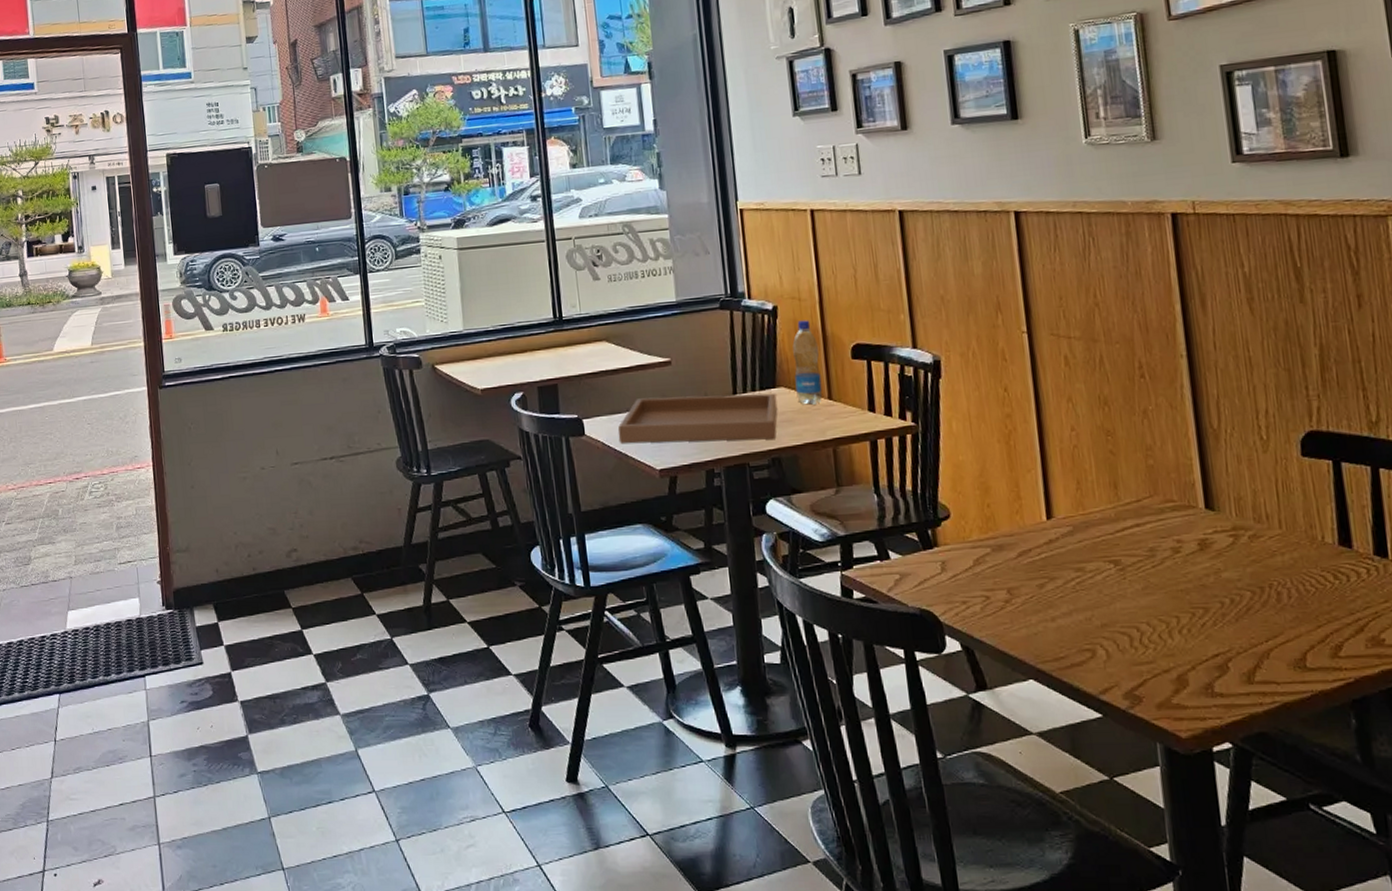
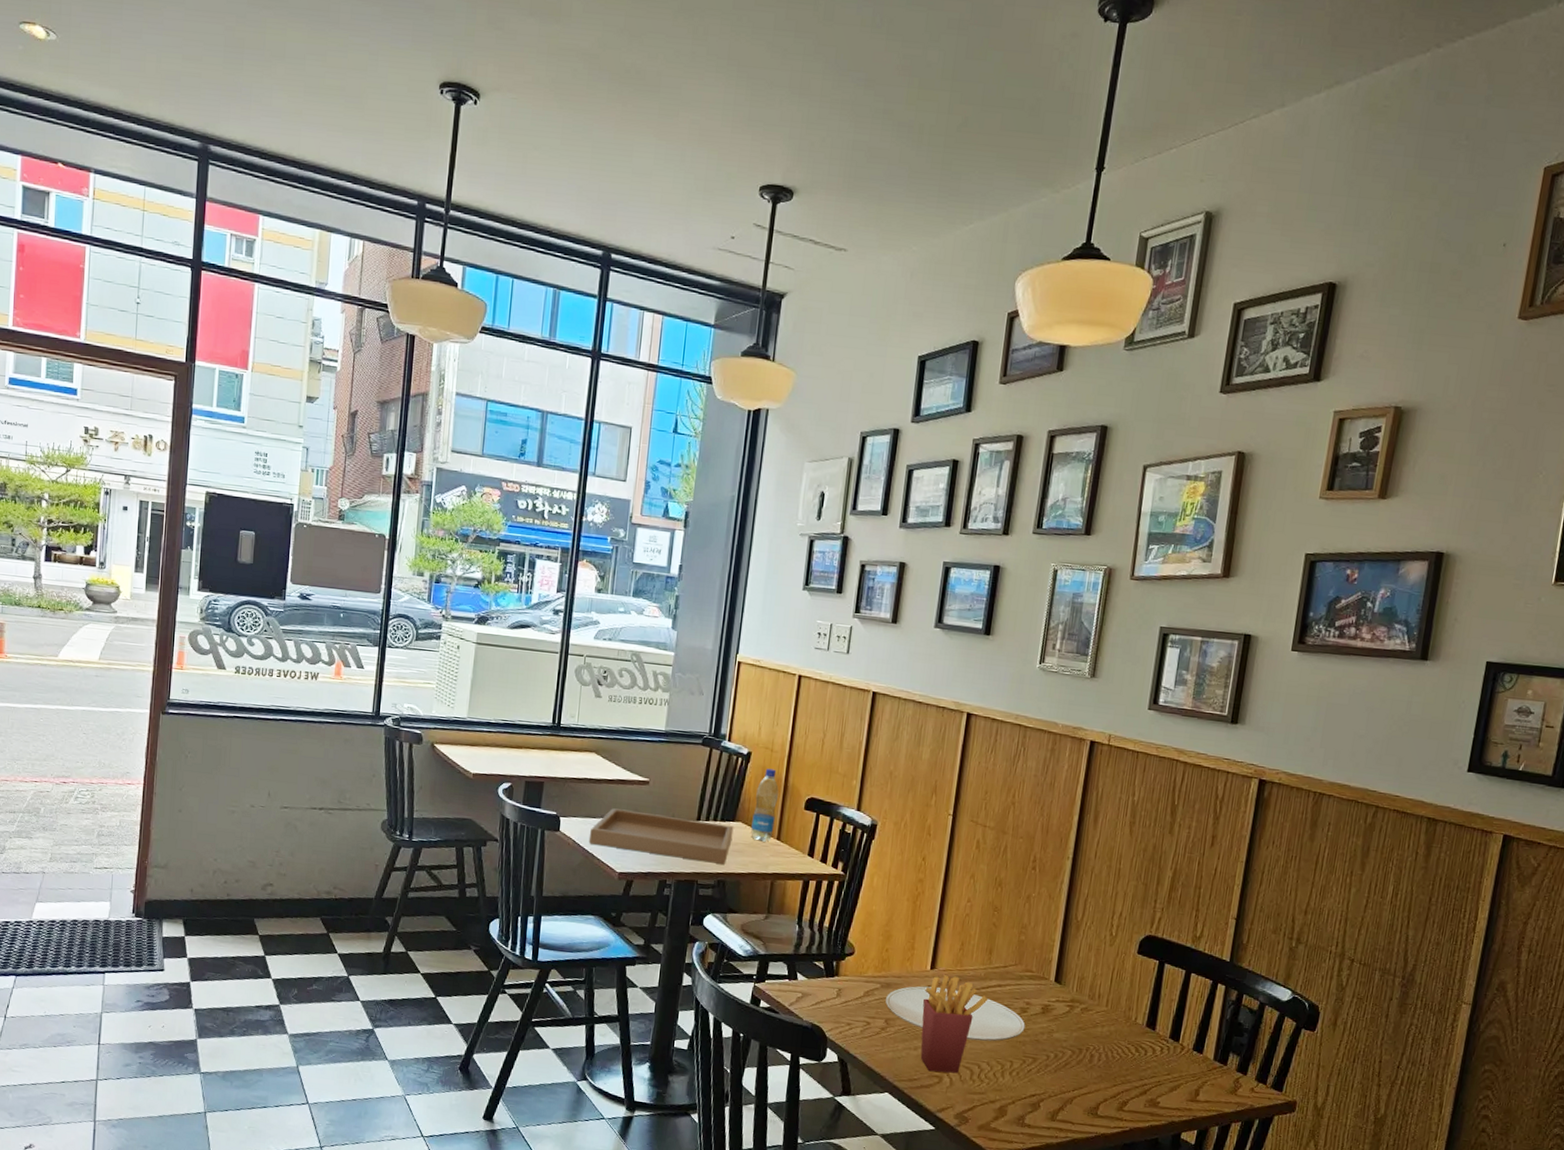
plate: none [1001,539,1183,599] -> present [886,986,1026,1042]
french fries: none [1046,523,1128,645] -> present [920,975,988,1074]

